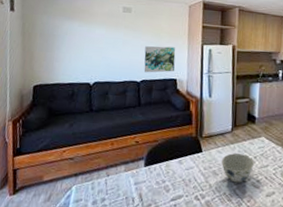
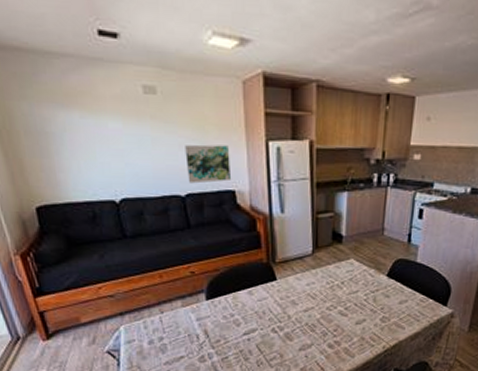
bowl: present [221,152,255,183] -> none [300,278,342,312]

